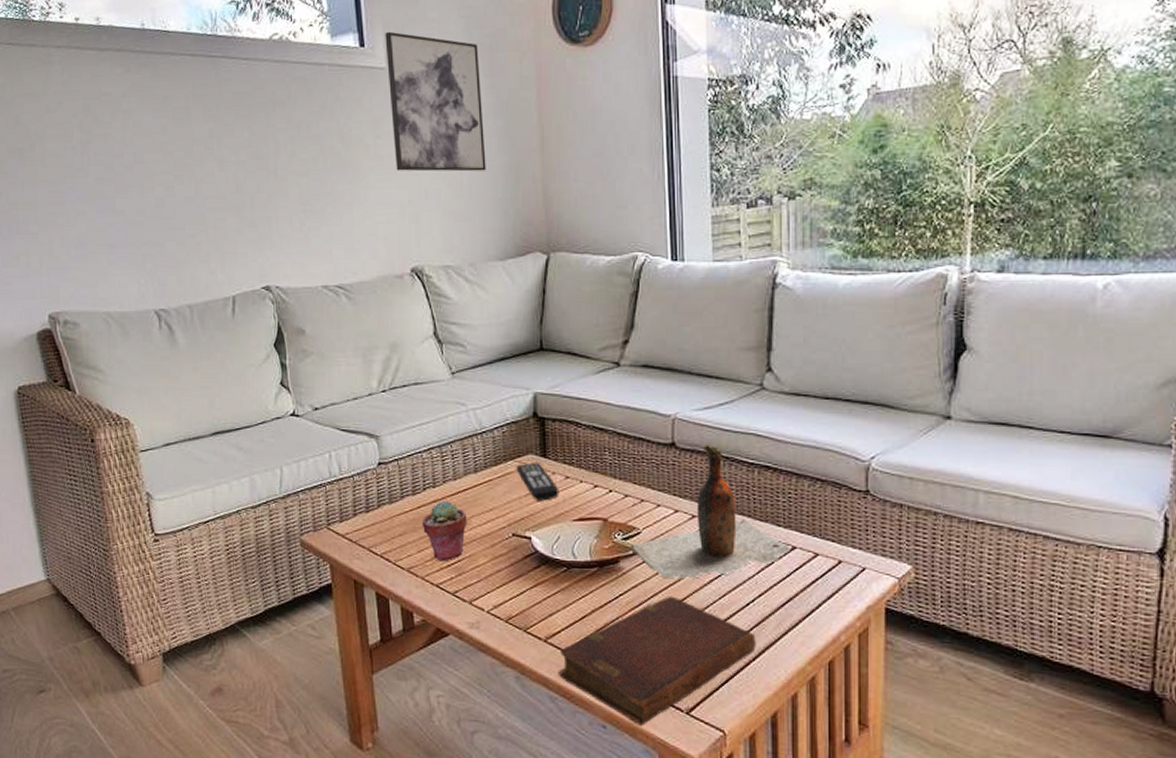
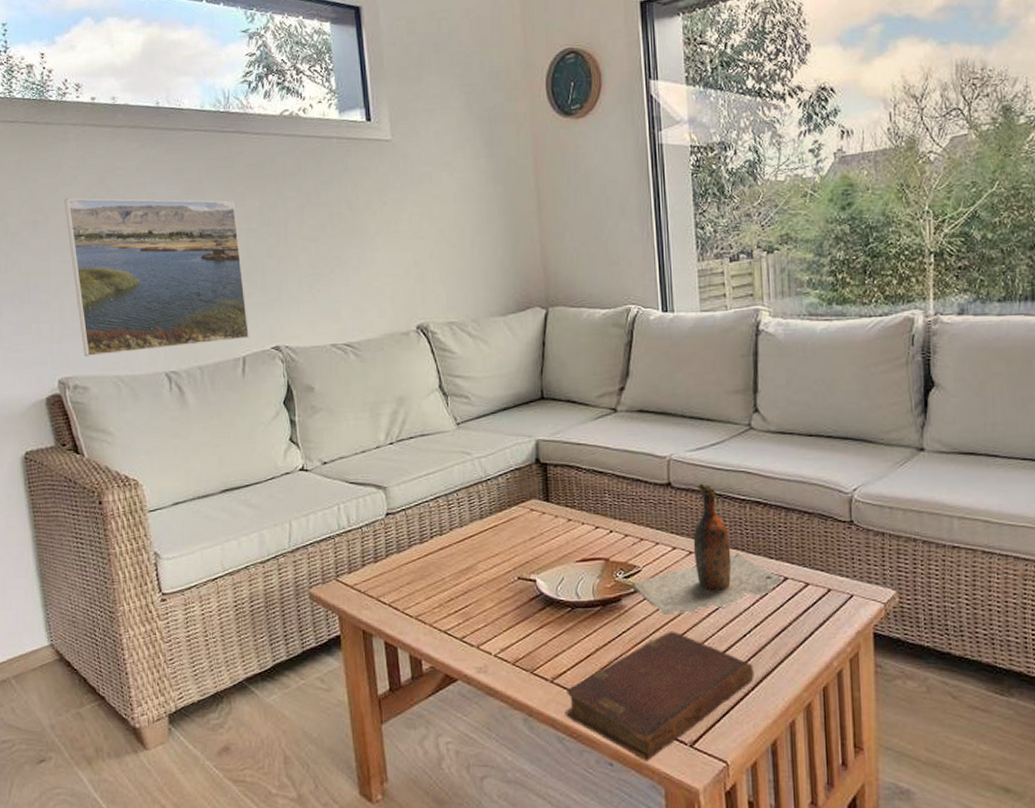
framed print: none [50,125,240,292] -> present [64,198,250,357]
wall art: present [385,31,486,172] -> none [390,107,487,235]
potted succulent: present [422,500,467,562] -> none [429,547,474,608]
remote control: present [516,463,559,501] -> none [520,507,562,544]

